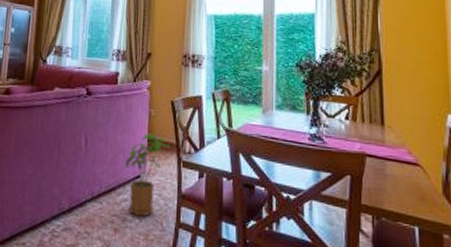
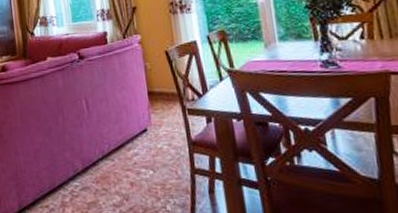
house plant: present [125,133,171,217] -> none [129,87,173,168]

